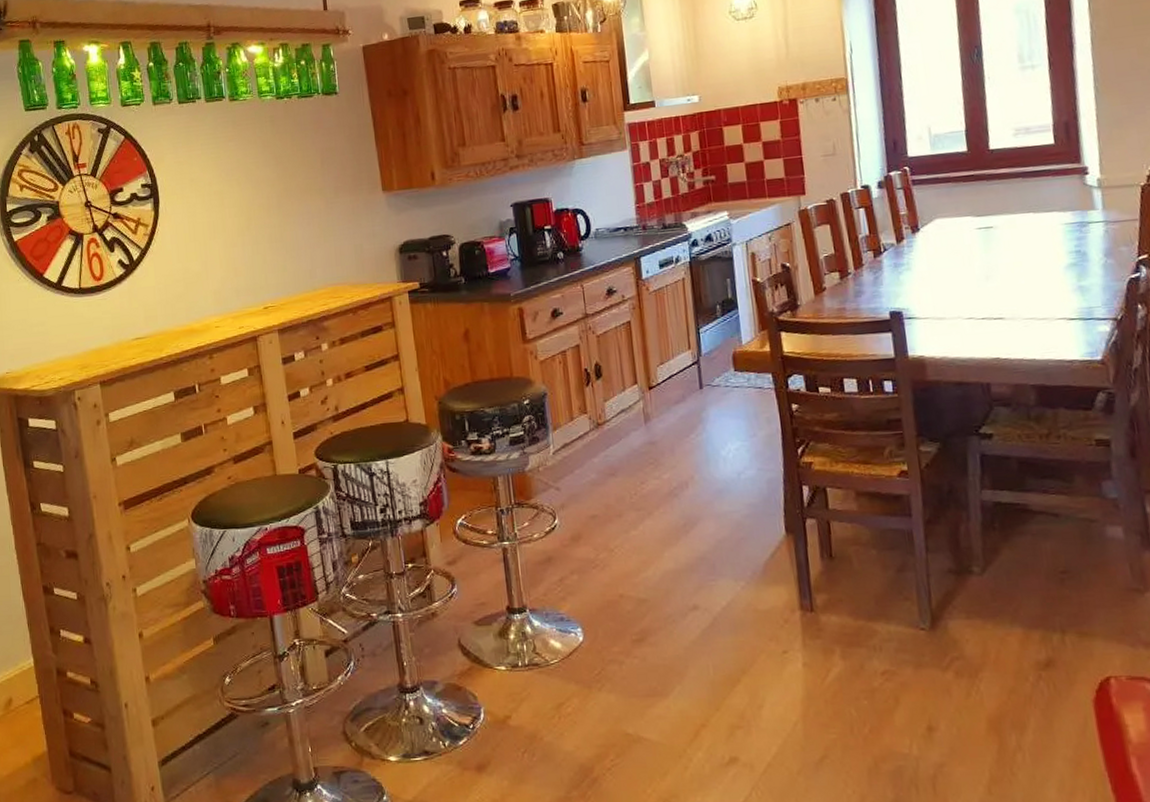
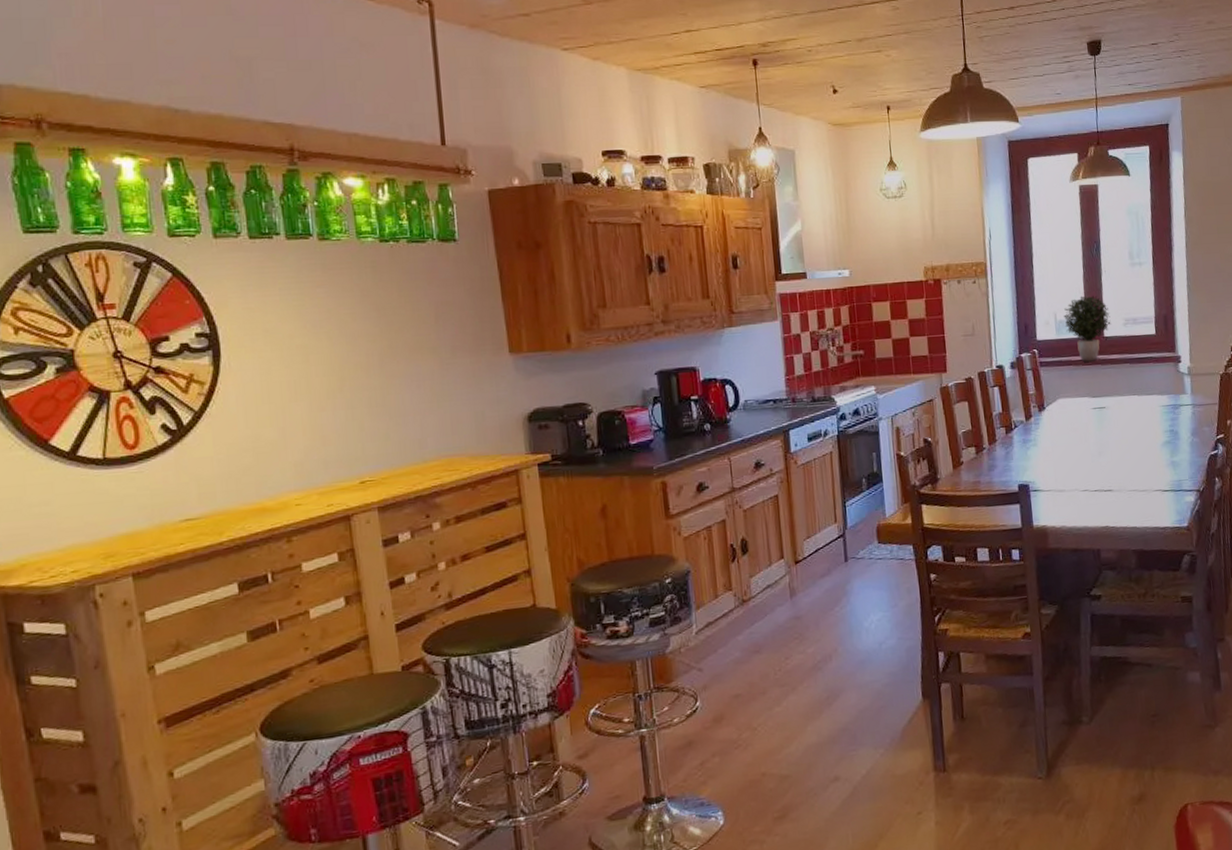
potted plant: none [939,104,998,179] -> present [1064,295,1111,362]

